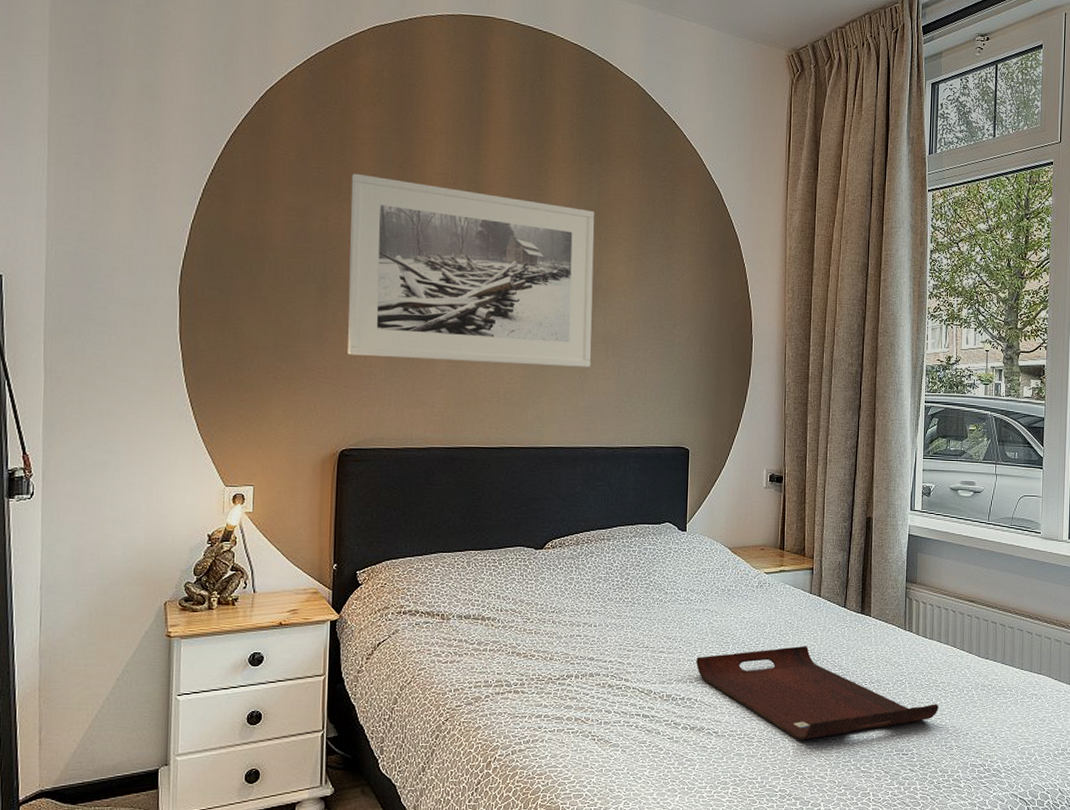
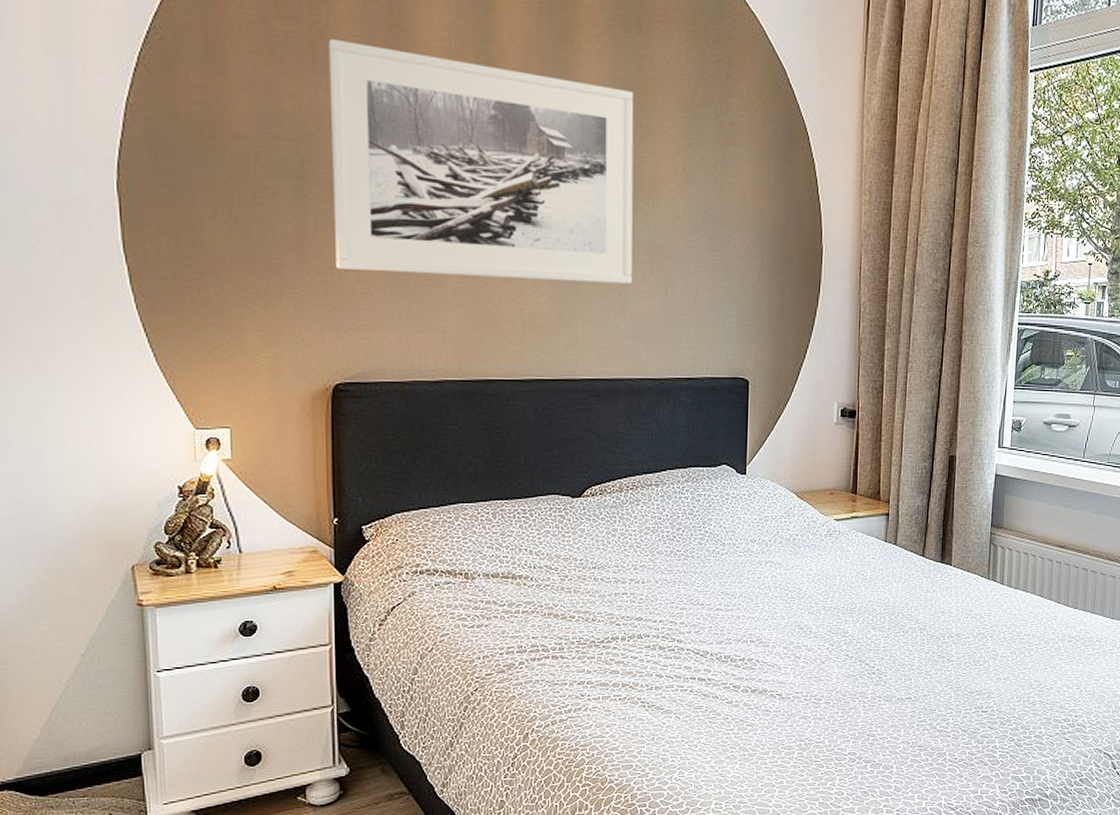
serving tray: present [696,646,939,740] -> none [758,599,1022,700]

